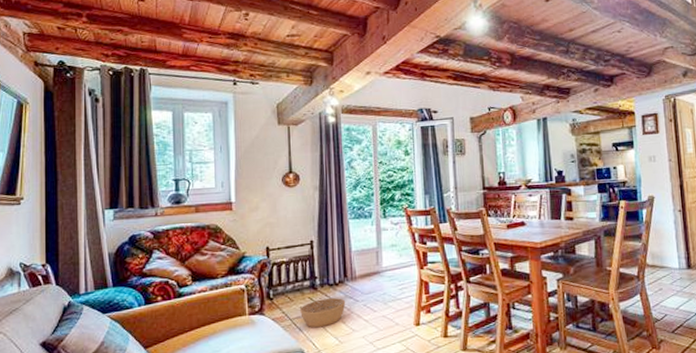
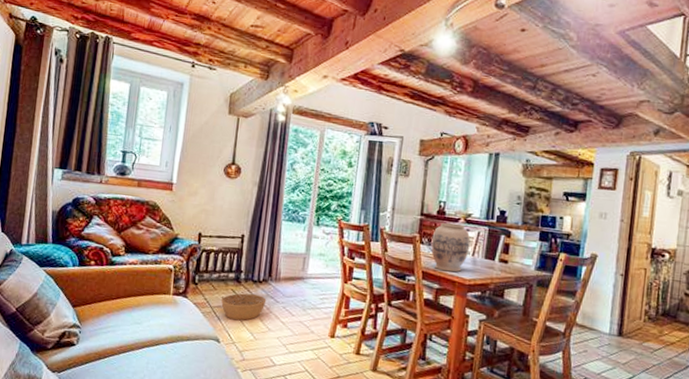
vase: none [497,192,535,239] -> present [431,223,471,273]

